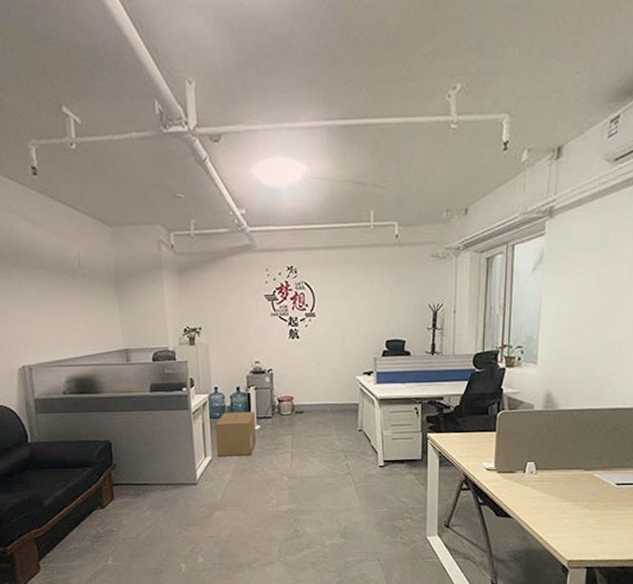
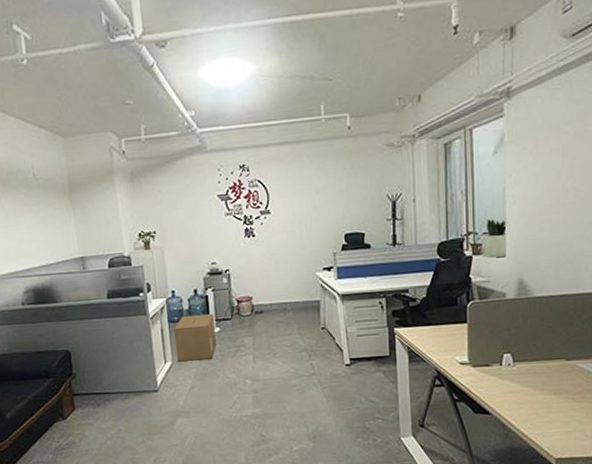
planter: none [514,333,541,372] -> present [481,218,508,259]

